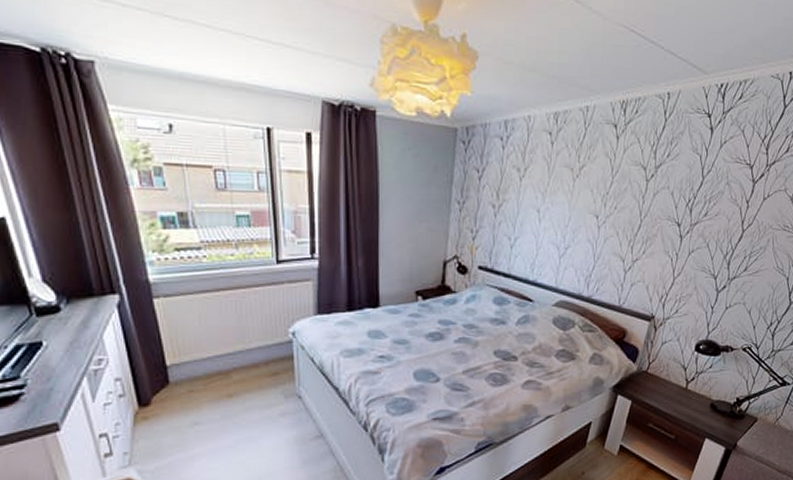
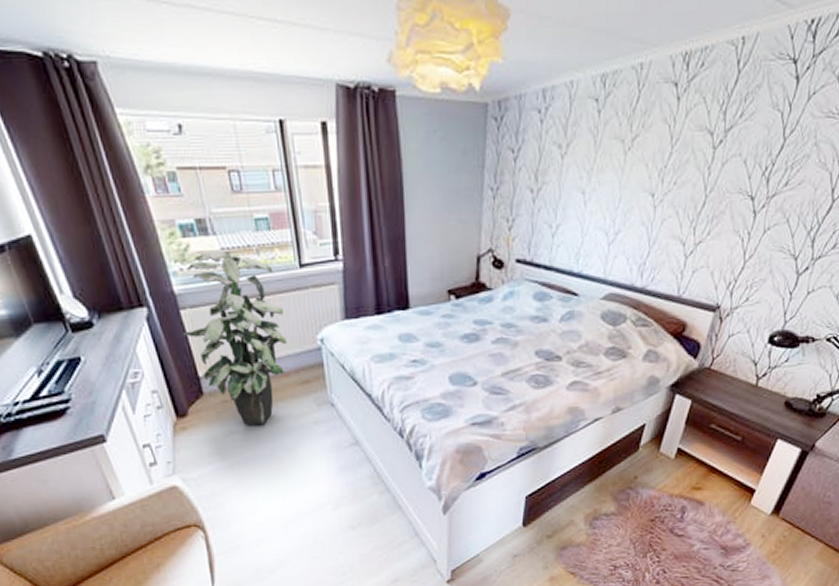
indoor plant: none [155,243,259,416] -> present [184,250,287,425]

